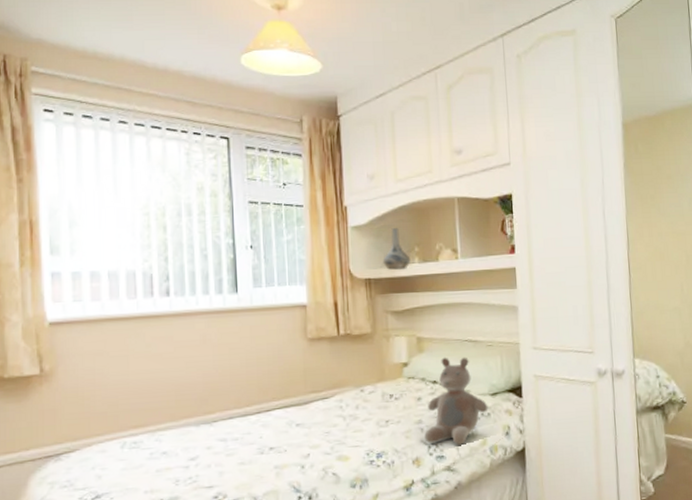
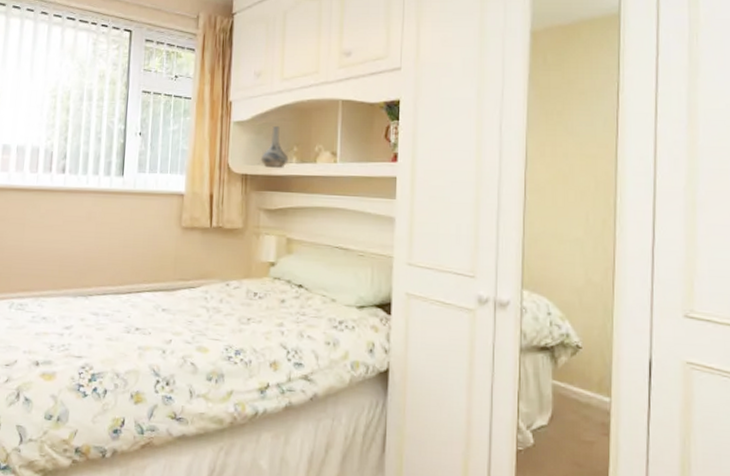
bear: present [424,357,489,445] -> none [284,261,354,355]

